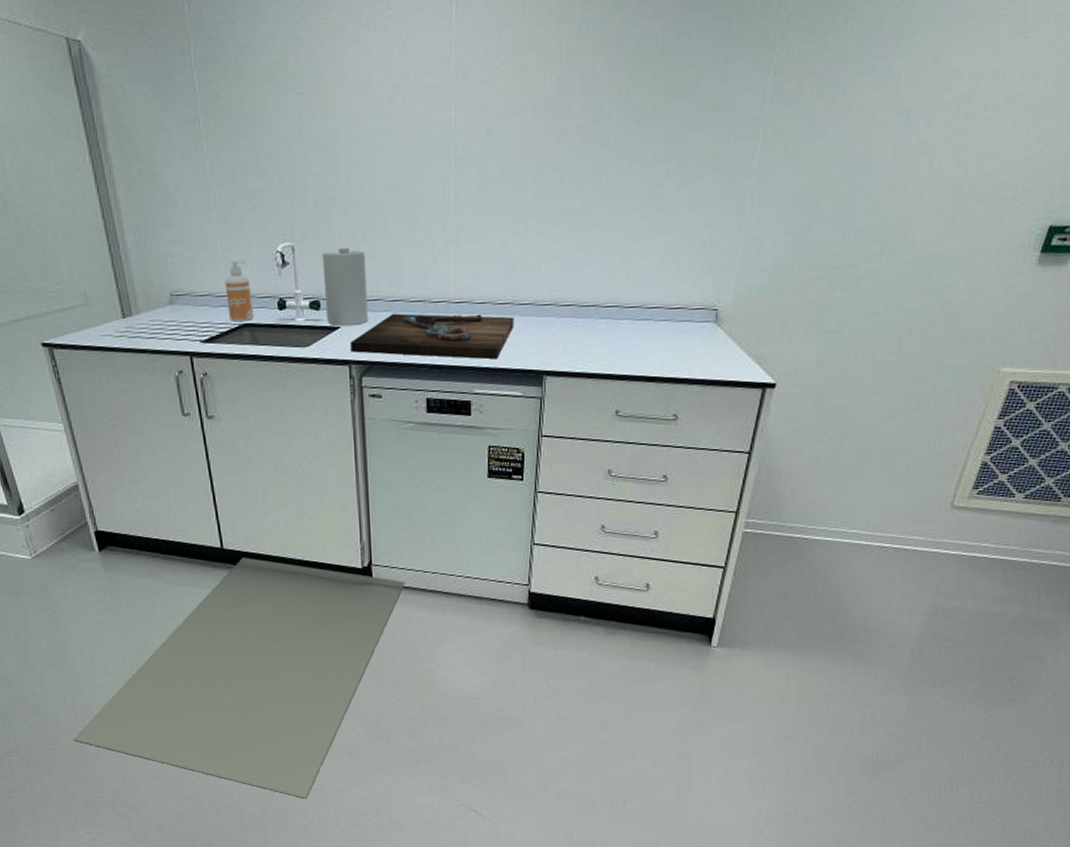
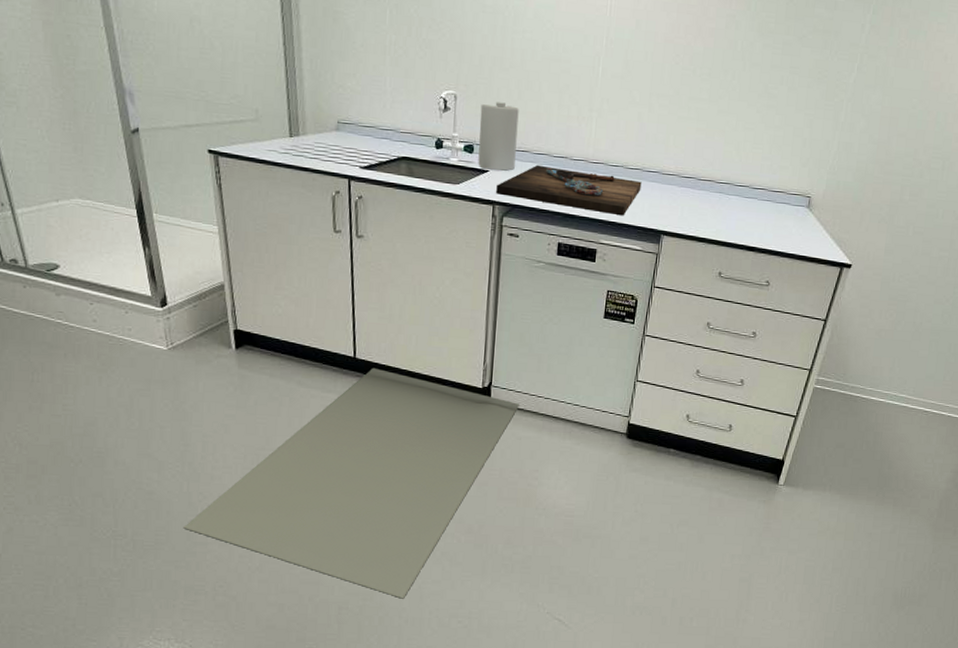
soap dispenser: present [224,260,254,321] -> none [389,99,413,154]

